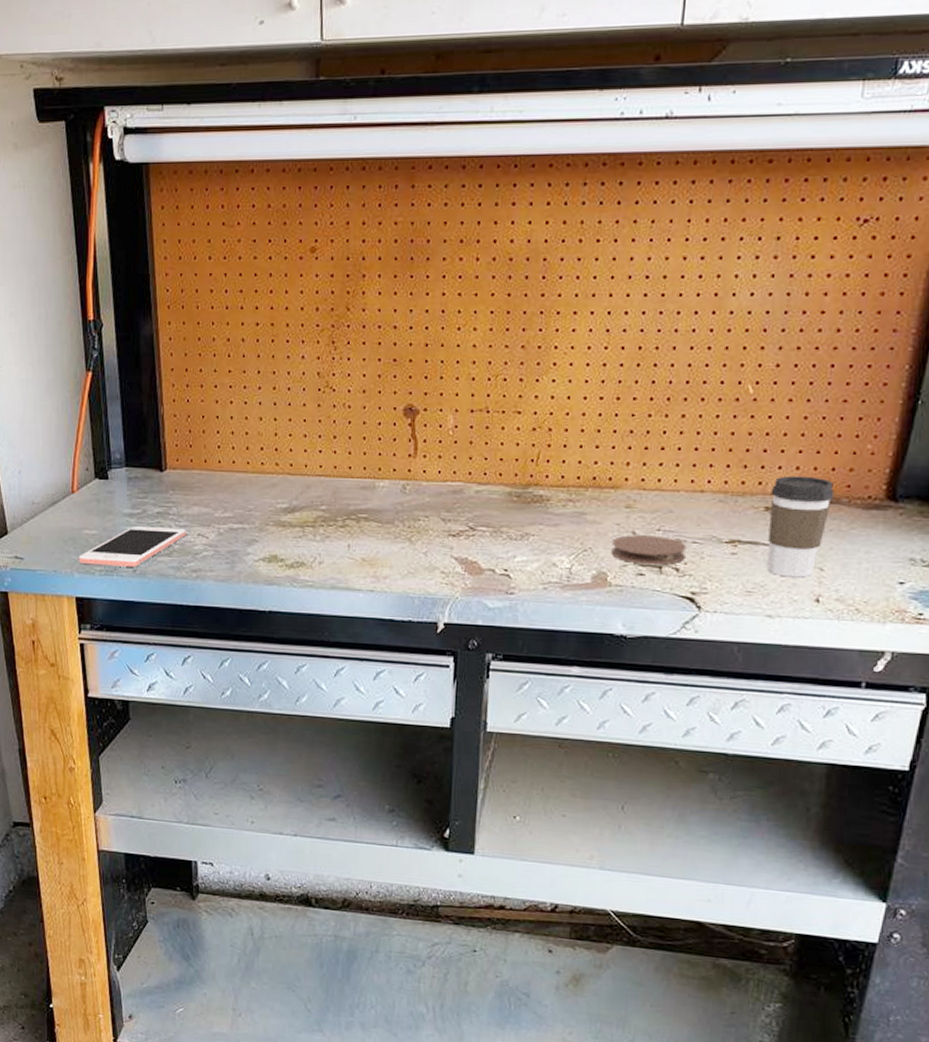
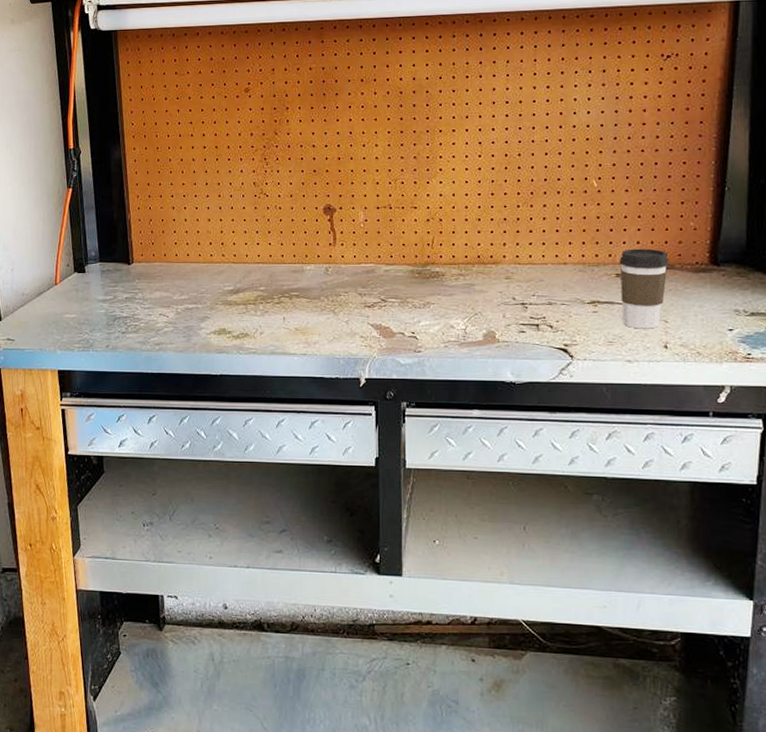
cell phone: present [78,526,186,567] -> none [60,310,150,343]
coaster: present [611,535,686,565] -> none [497,300,557,324]

